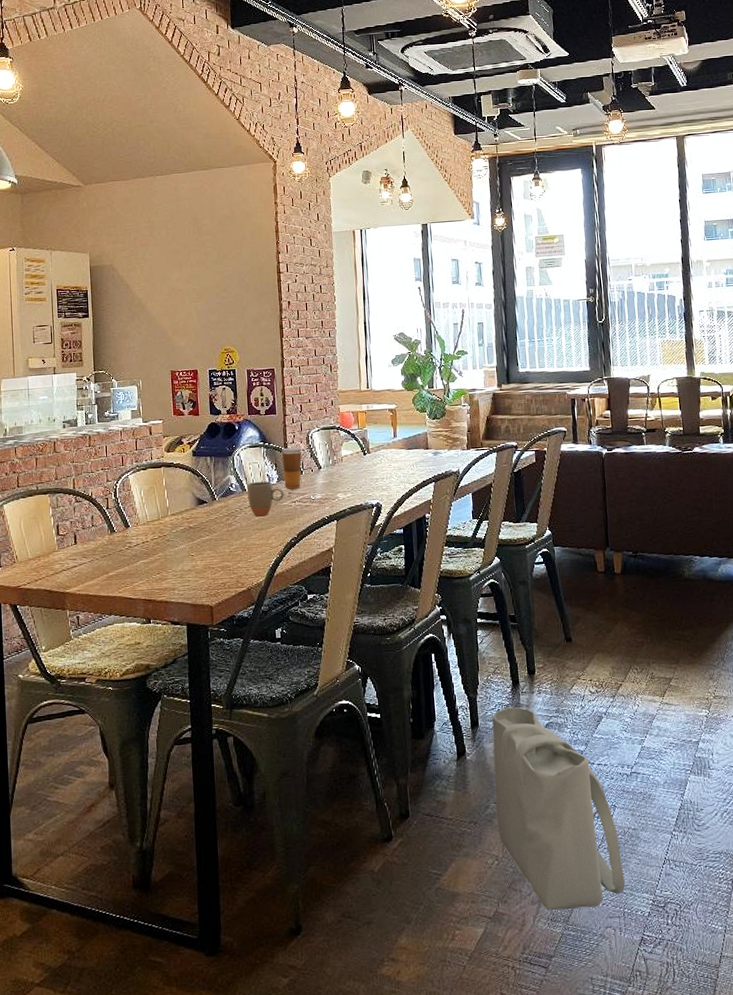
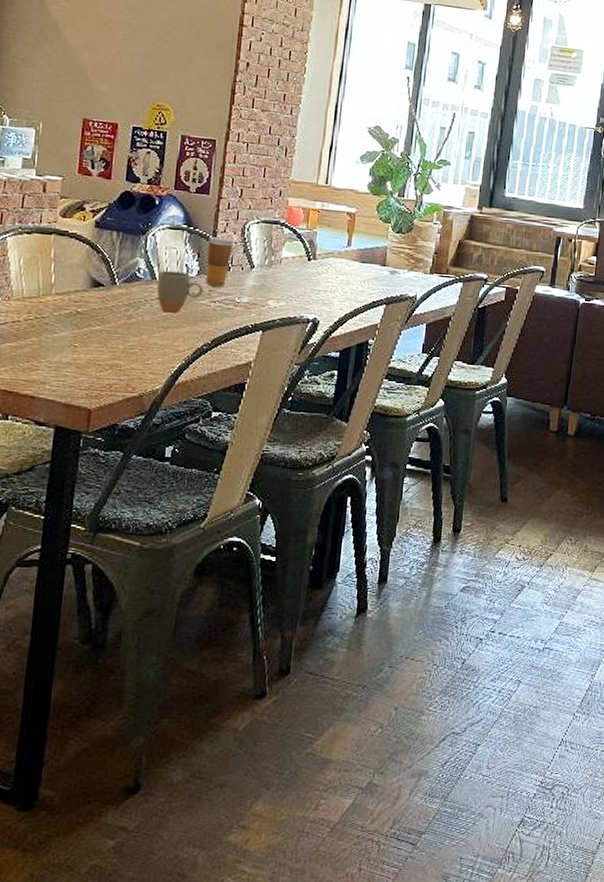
tote bag: present [492,707,625,910] -> none [388,565,518,786]

